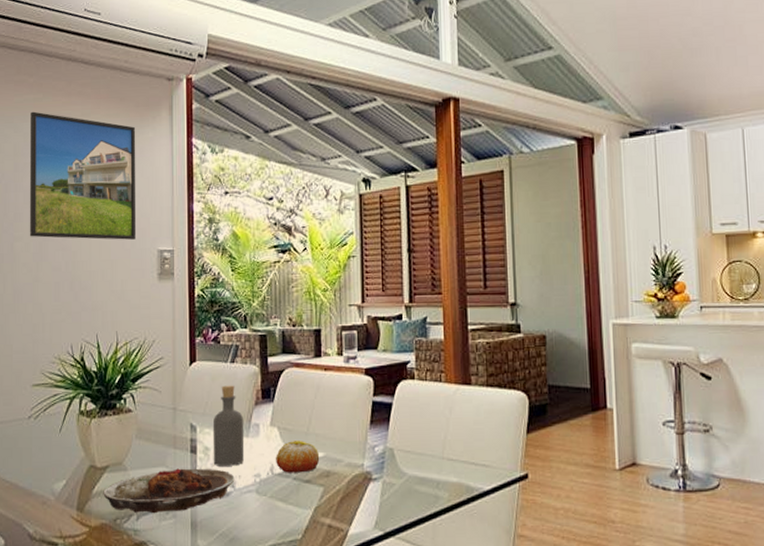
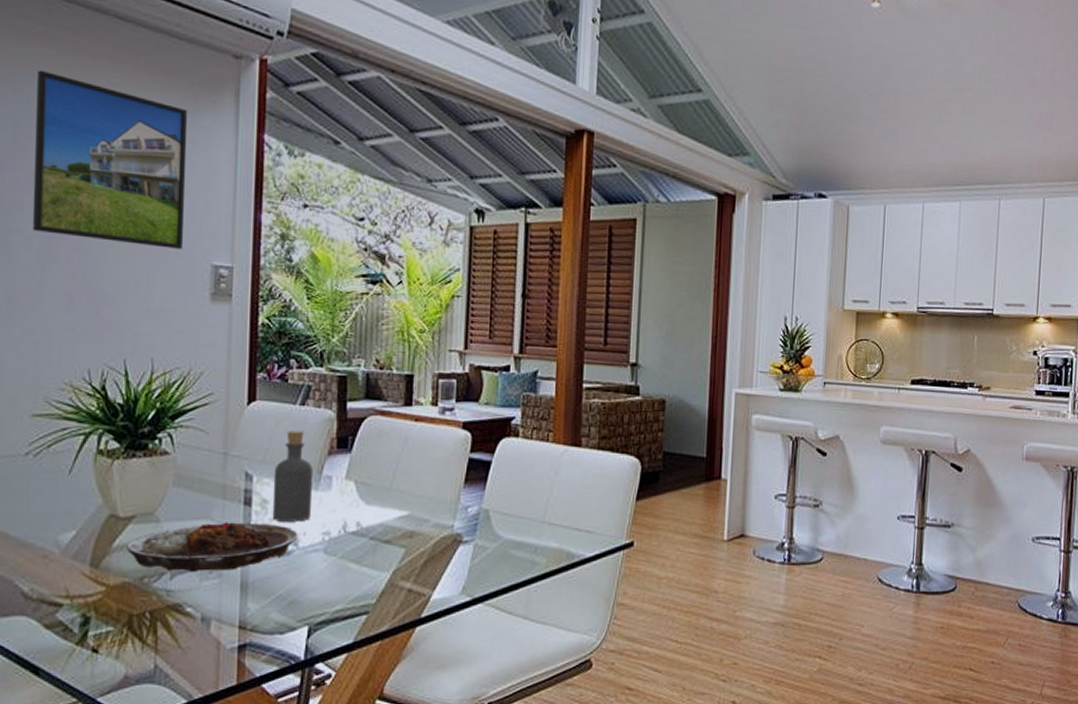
fruit: present [276,441,320,473] -> none [350,497,403,532]

